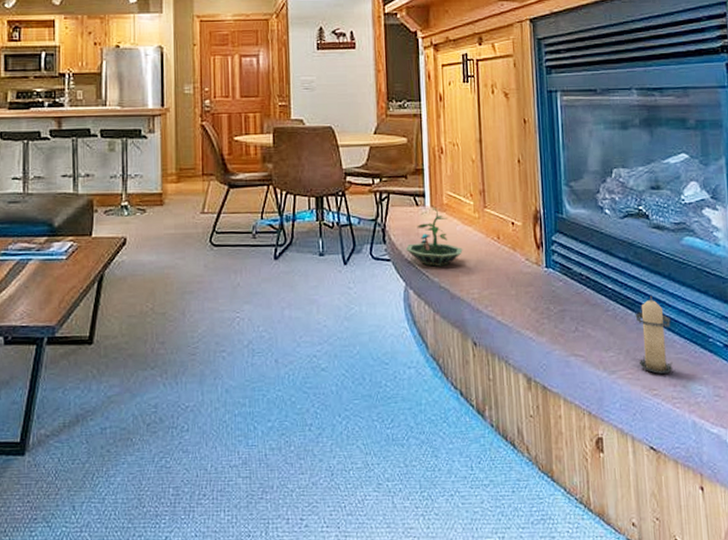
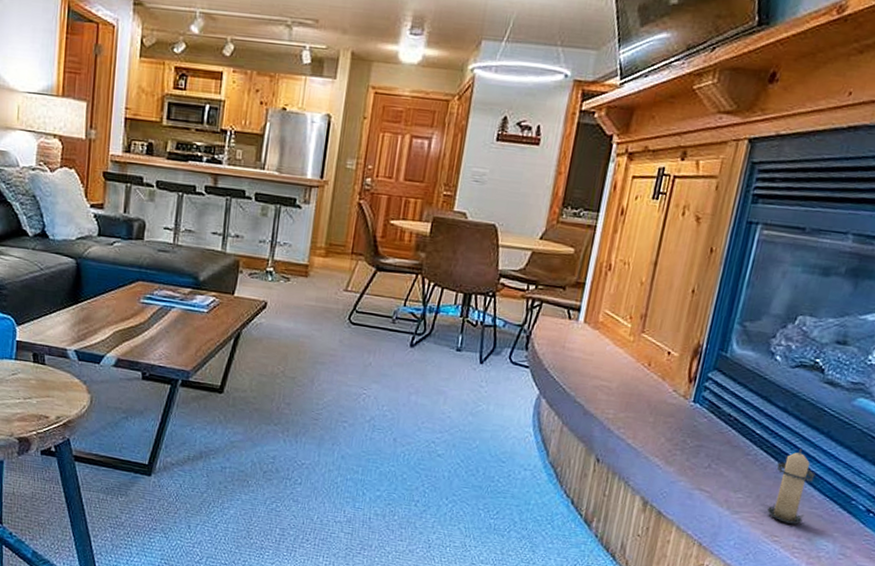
terrarium: present [405,208,463,267] -> none [546,324,608,383]

